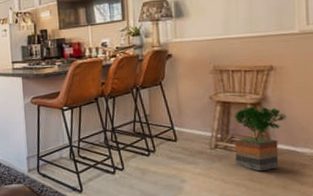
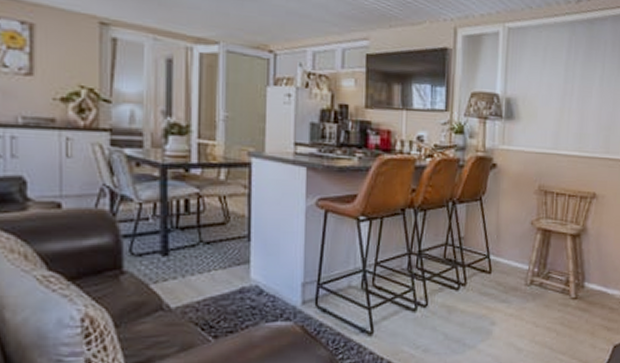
potted tree: present [233,107,287,172] -> none [549,238,603,314]

